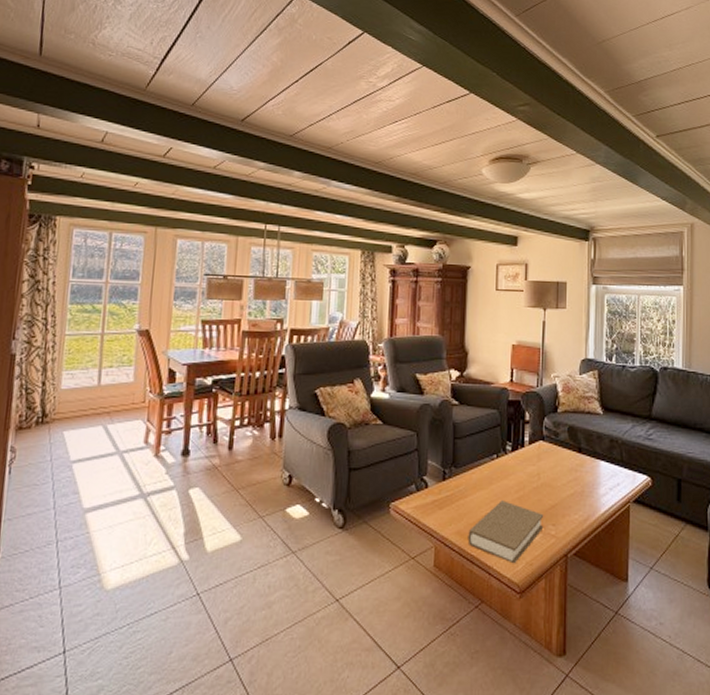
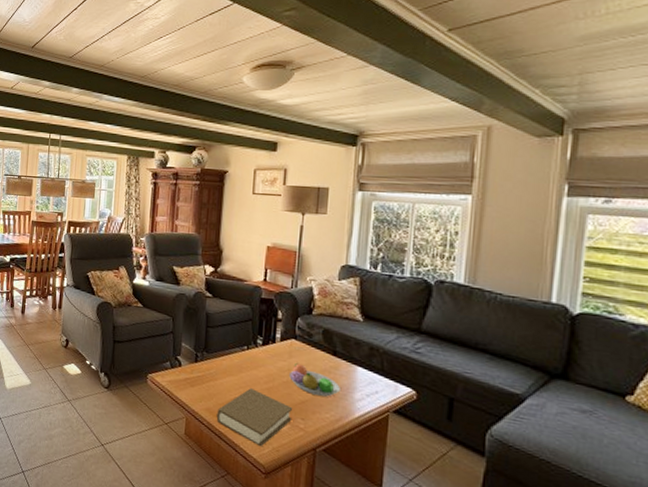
fruit bowl: none [539,465,586,497] -> present [289,362,340,397]

